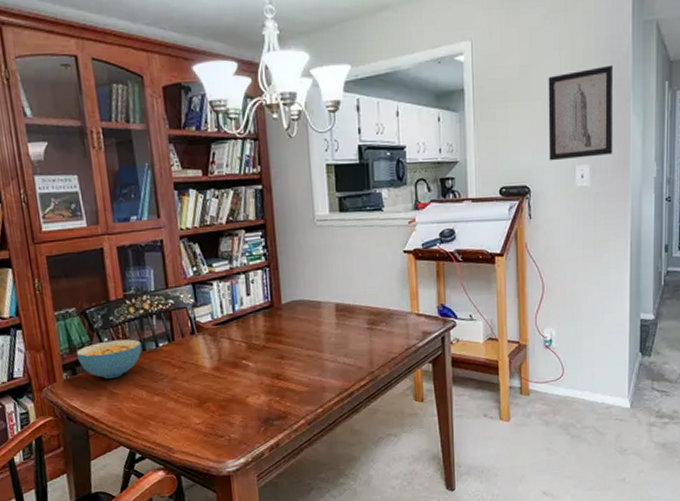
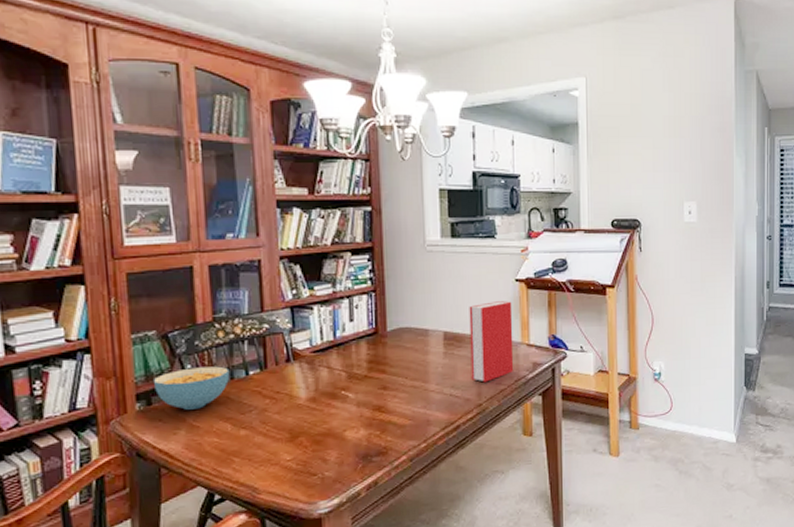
book: none [359,272,404,351] -> present [469,301,514,383]
wall art: present [548,64,614,161] -> none [658,109,718,197]

